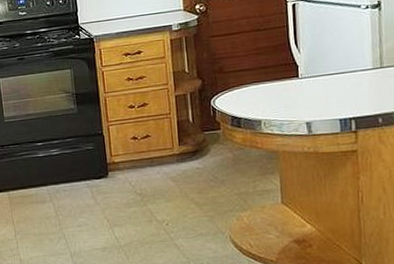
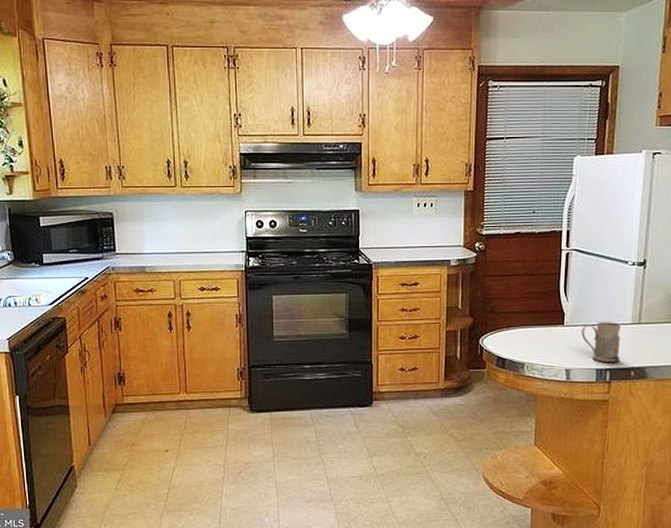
mug: none [318,69,365,112] -> present [581,322,622,362]

